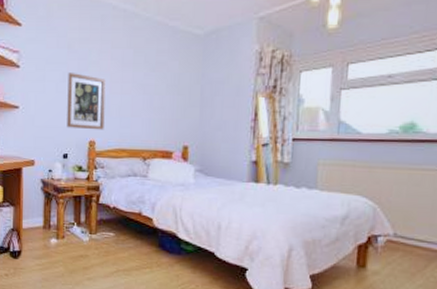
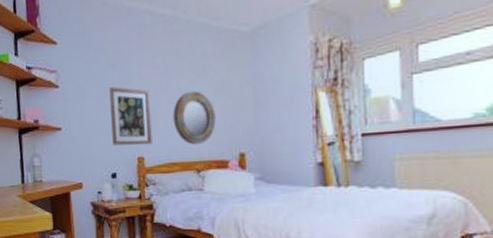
home mirror: none [125,84,165,135] -> present [173,90,216,145]

